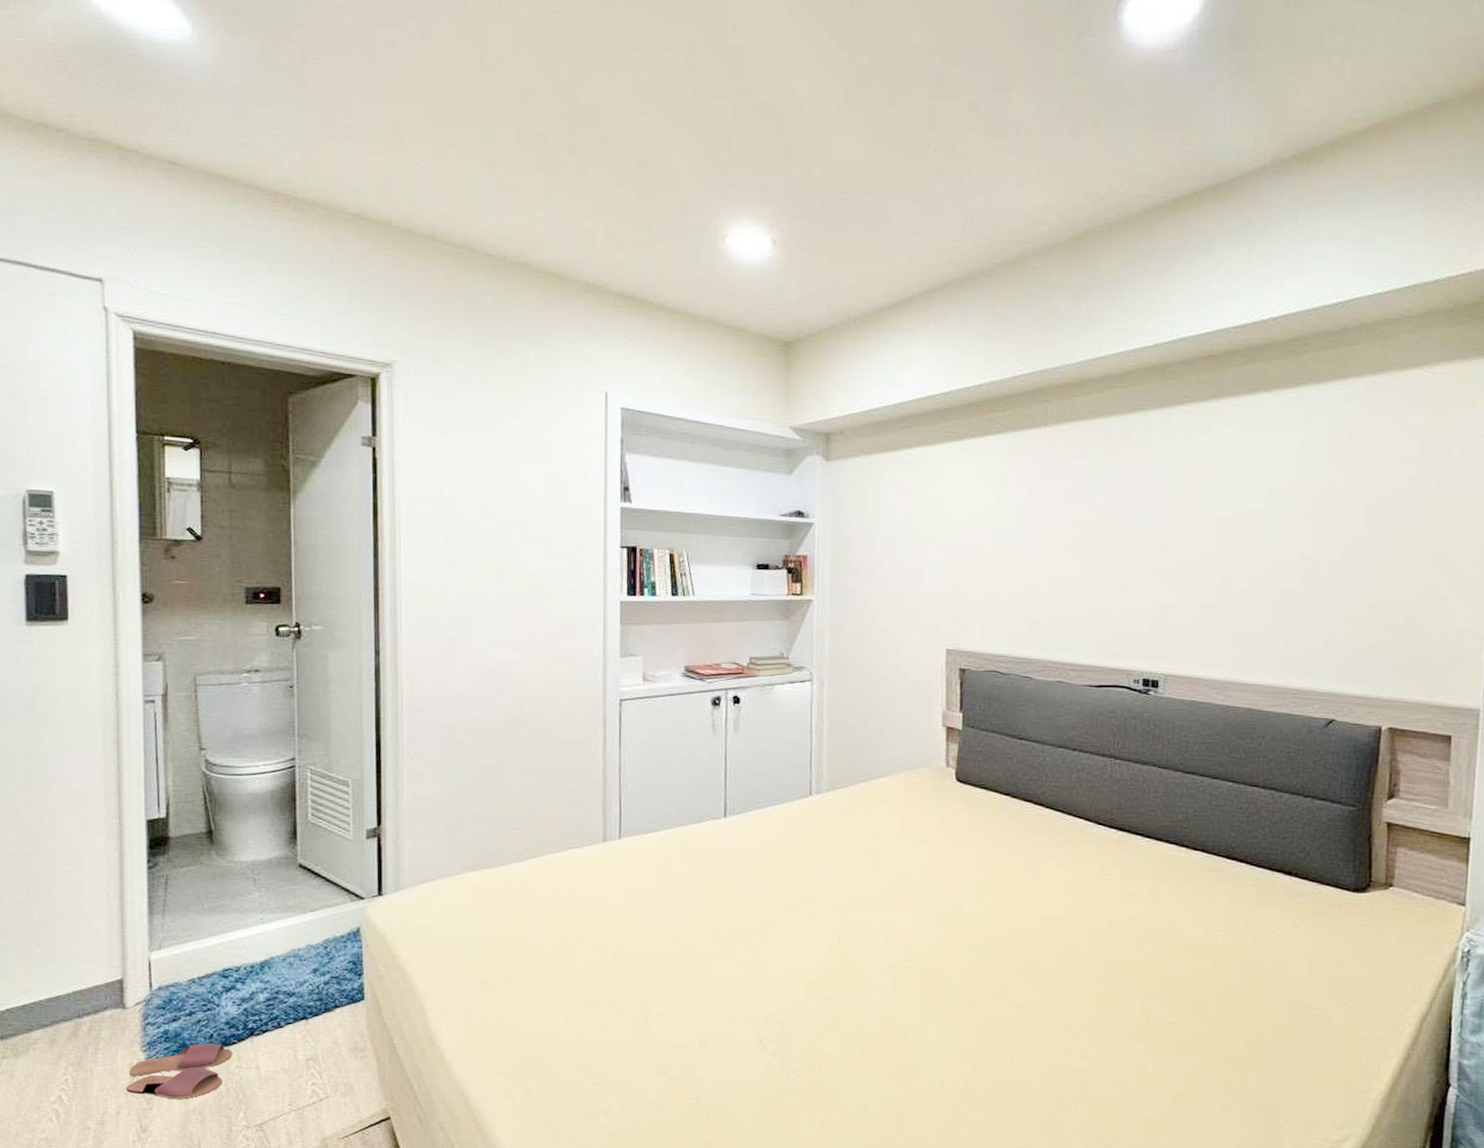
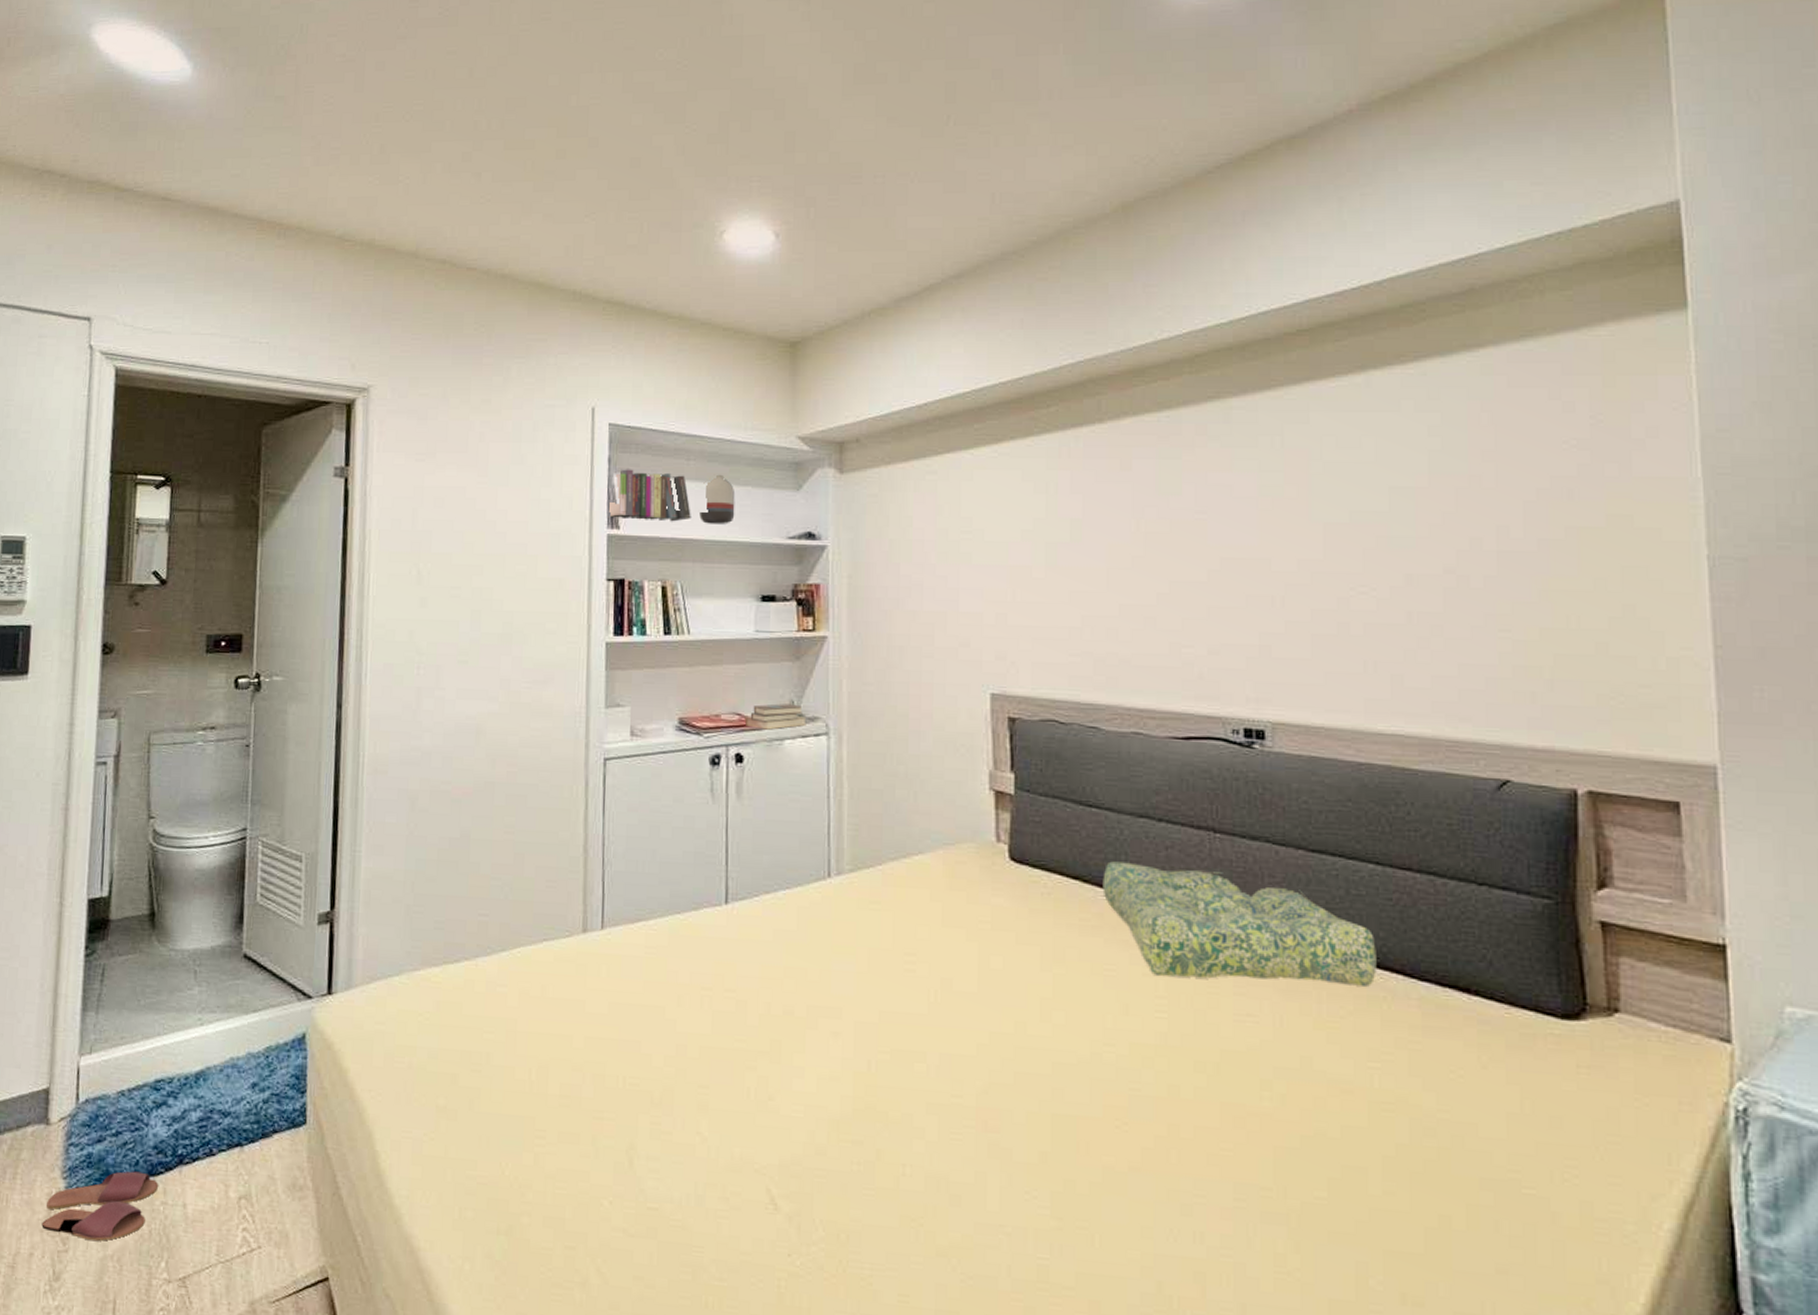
books: none [621,449,696,498] -> present [608,469,691,522]
vase: none [703,458,734,502] -> present [699,475,734,524]
seat cushion: none [1027,781,1228,872] -> present [1102,861,1377,987]

